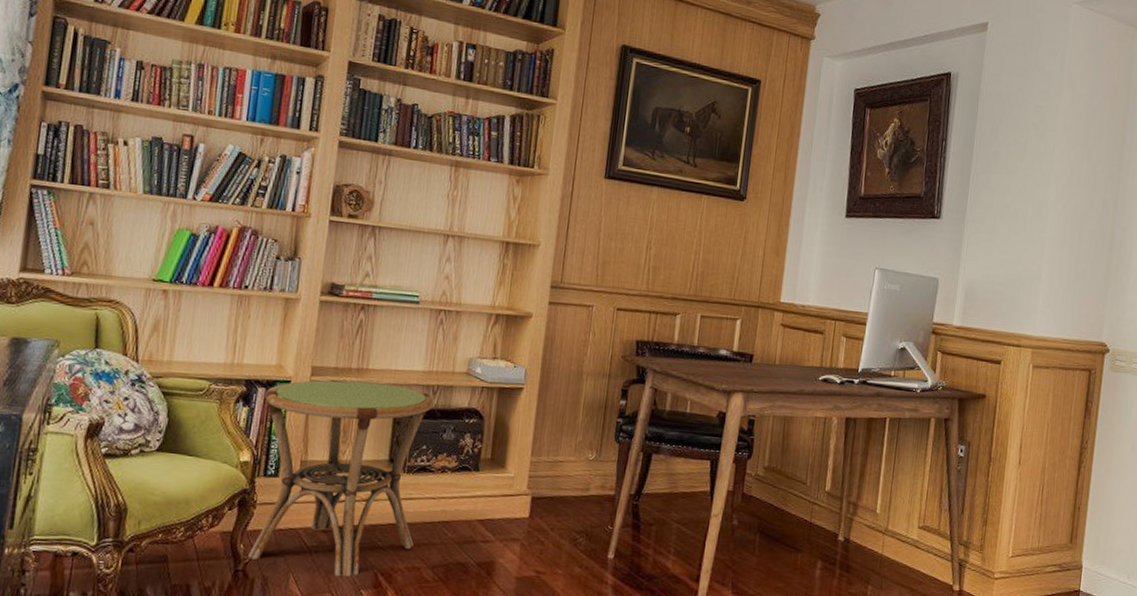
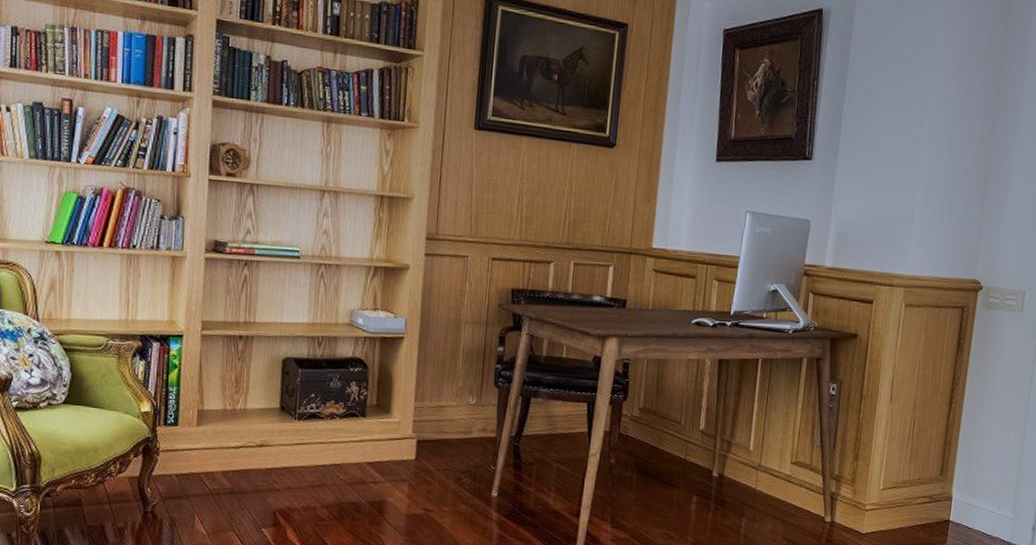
side table: present [247,379,434,577] -> none [155,332,319,517]

